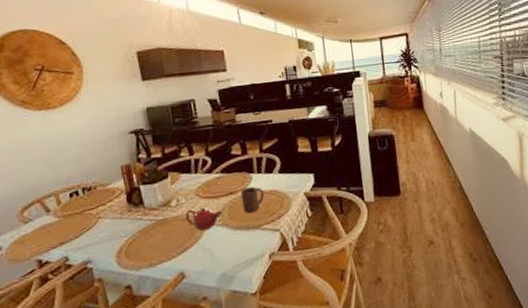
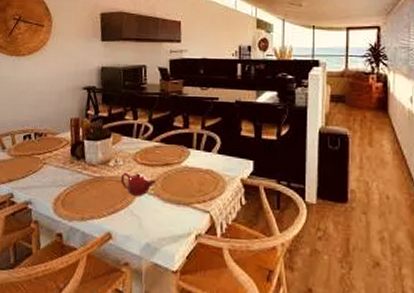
cup: present [240,186,264,214] -> none [176,161,200,189]

